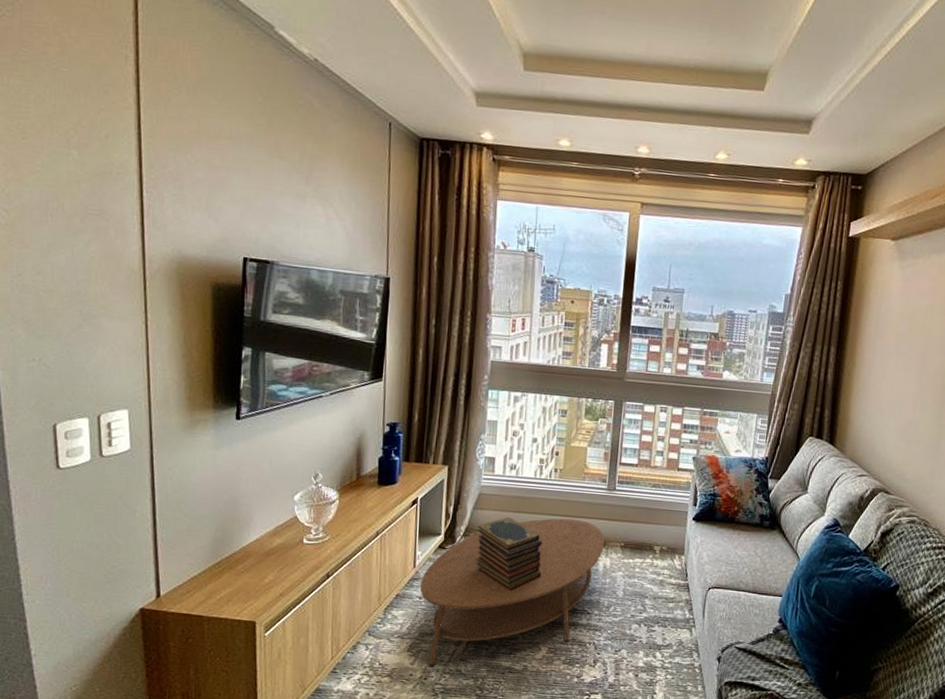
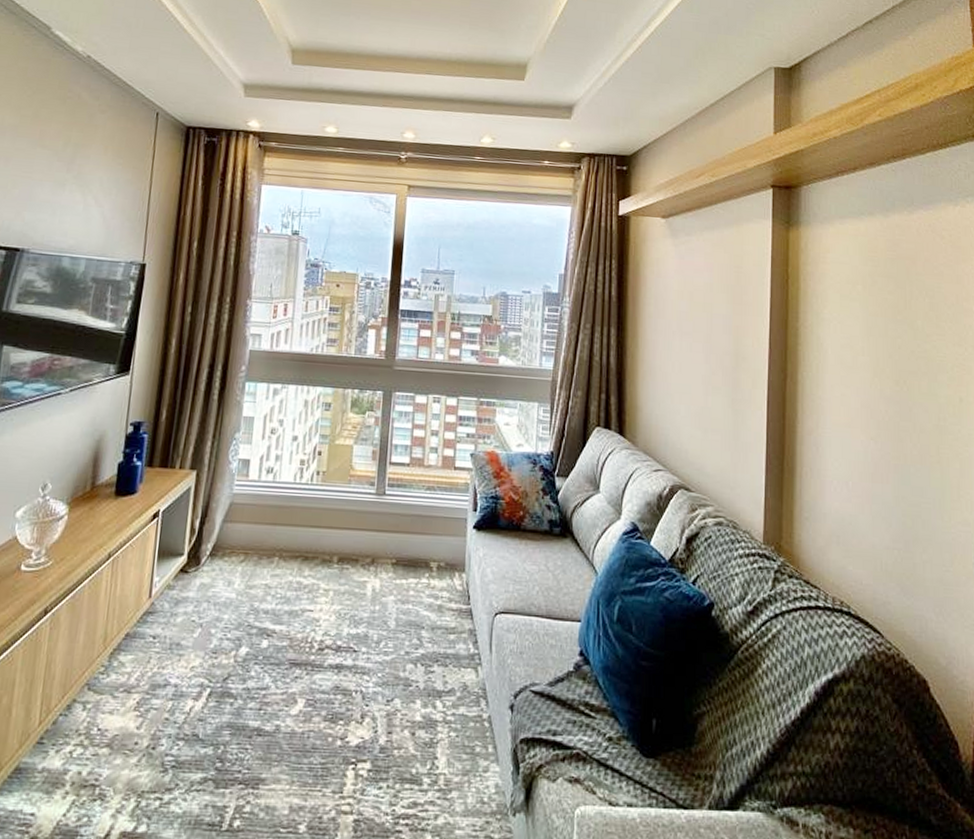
coffee table: present [419,518,605,666] -> none [154,530,373,730]
book stack: present [476,517,542,592] -> none [223,531,301,626]

